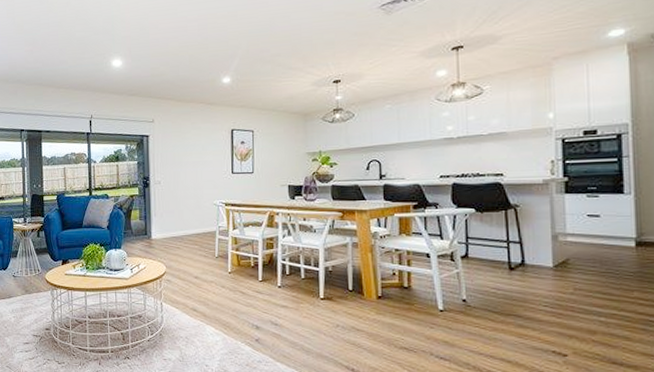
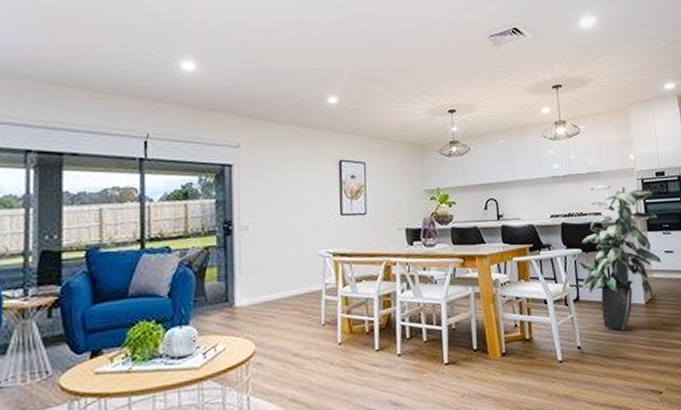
indoor plant: none [470,145,581,291] -> present [578,185,661,331]

